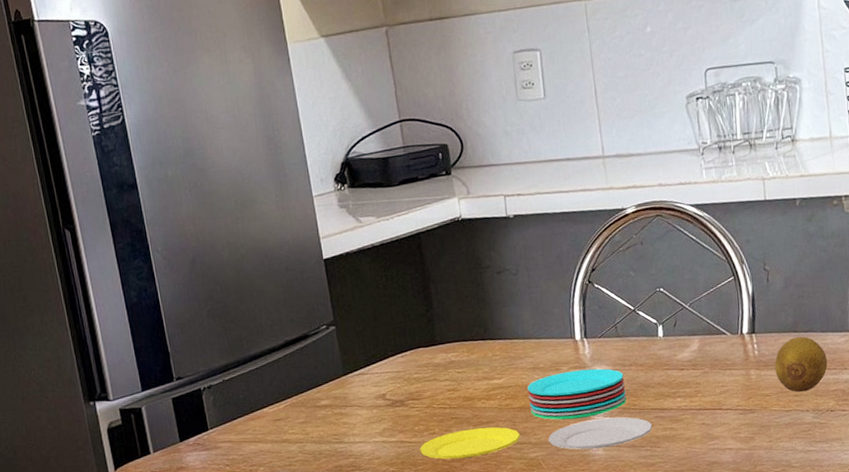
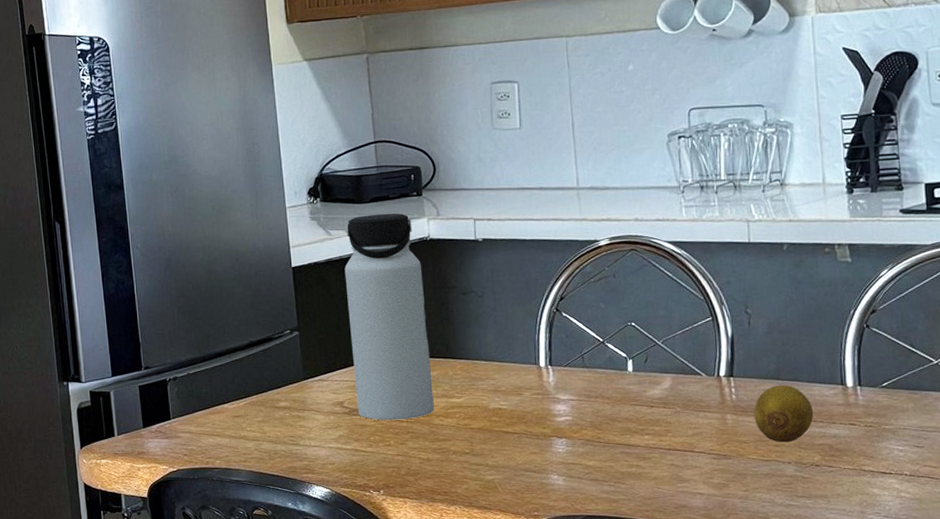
water bottle: none [376,194,476,409] -> present [344,213,434,421]
plate: present [419,368,652,459] -> none [374,397,617,479]

